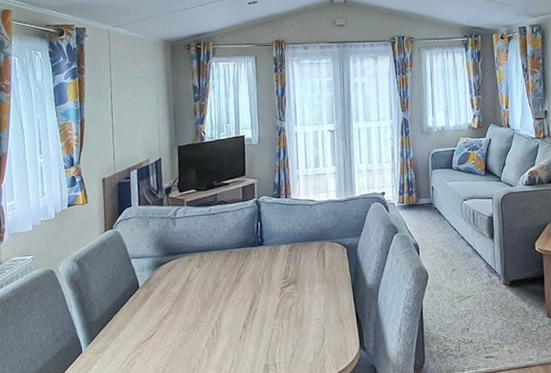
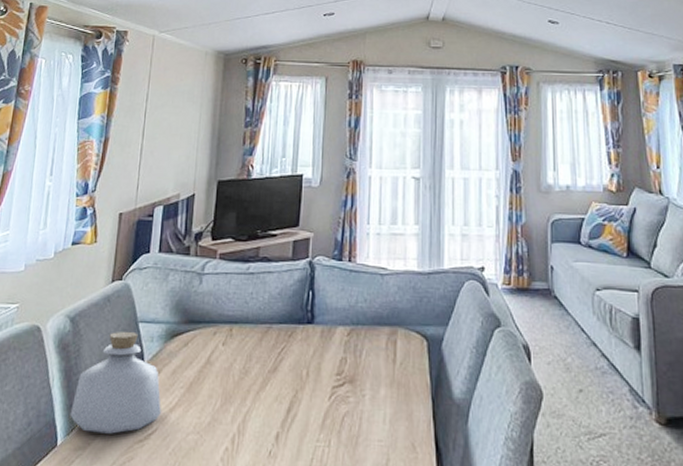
bottle: none [88,266,157,340] -> present [70,331,161,434]

